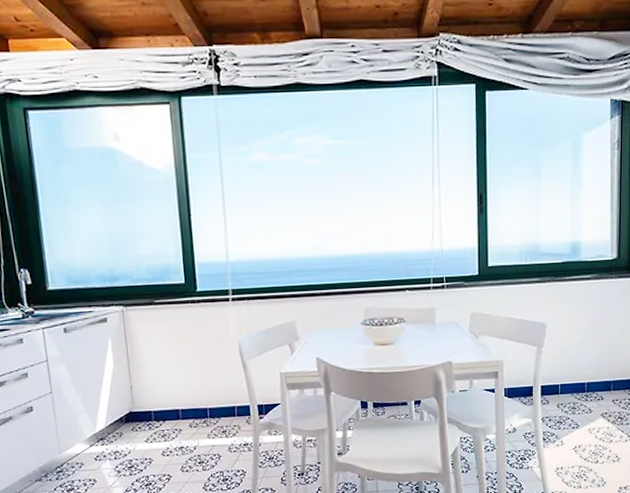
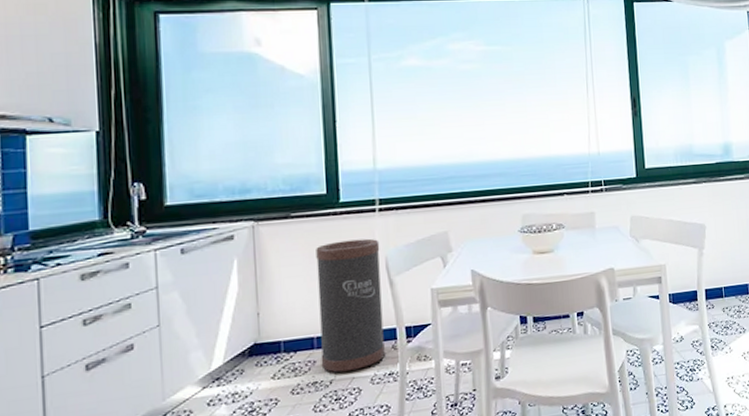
trash can: none [177,325,240,441] -> present [316,238,385,373]

